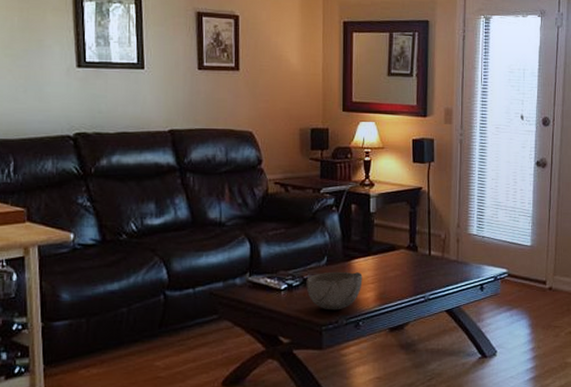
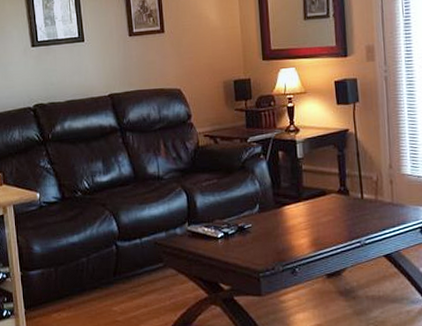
bowl: present [306,271,363,311] -> none [241,218,296,257]

